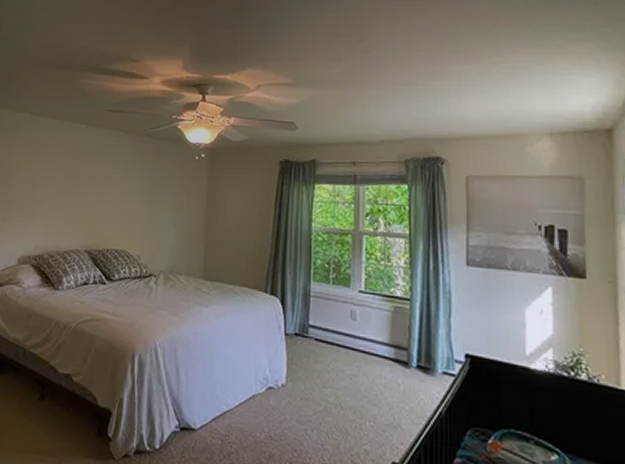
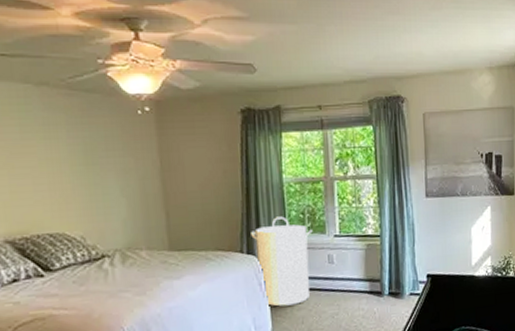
laundry hamper: none [276,263,337,356] -> present [251,216,313,307]

